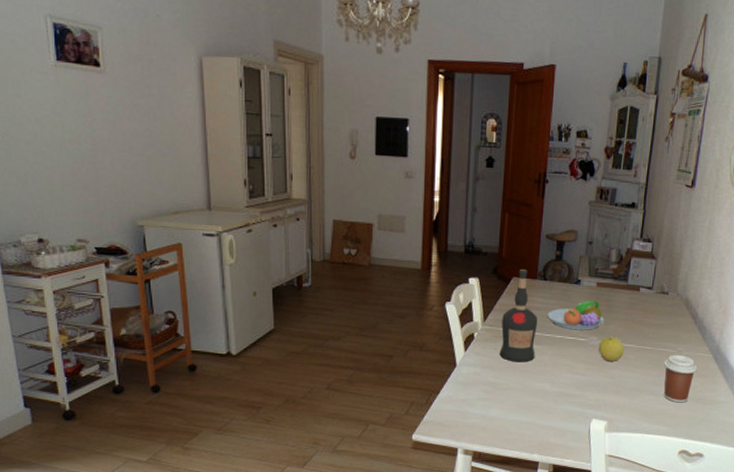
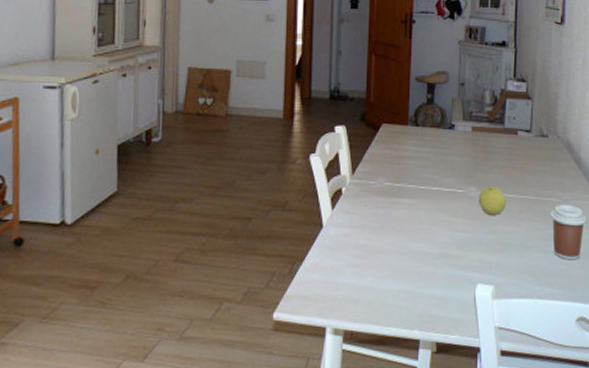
liquor bottle: present [499,268,537,362] -> none [370,114,410,220]
fruit bowl: present [547,301,605,330] -> none [421,147,483,181]

